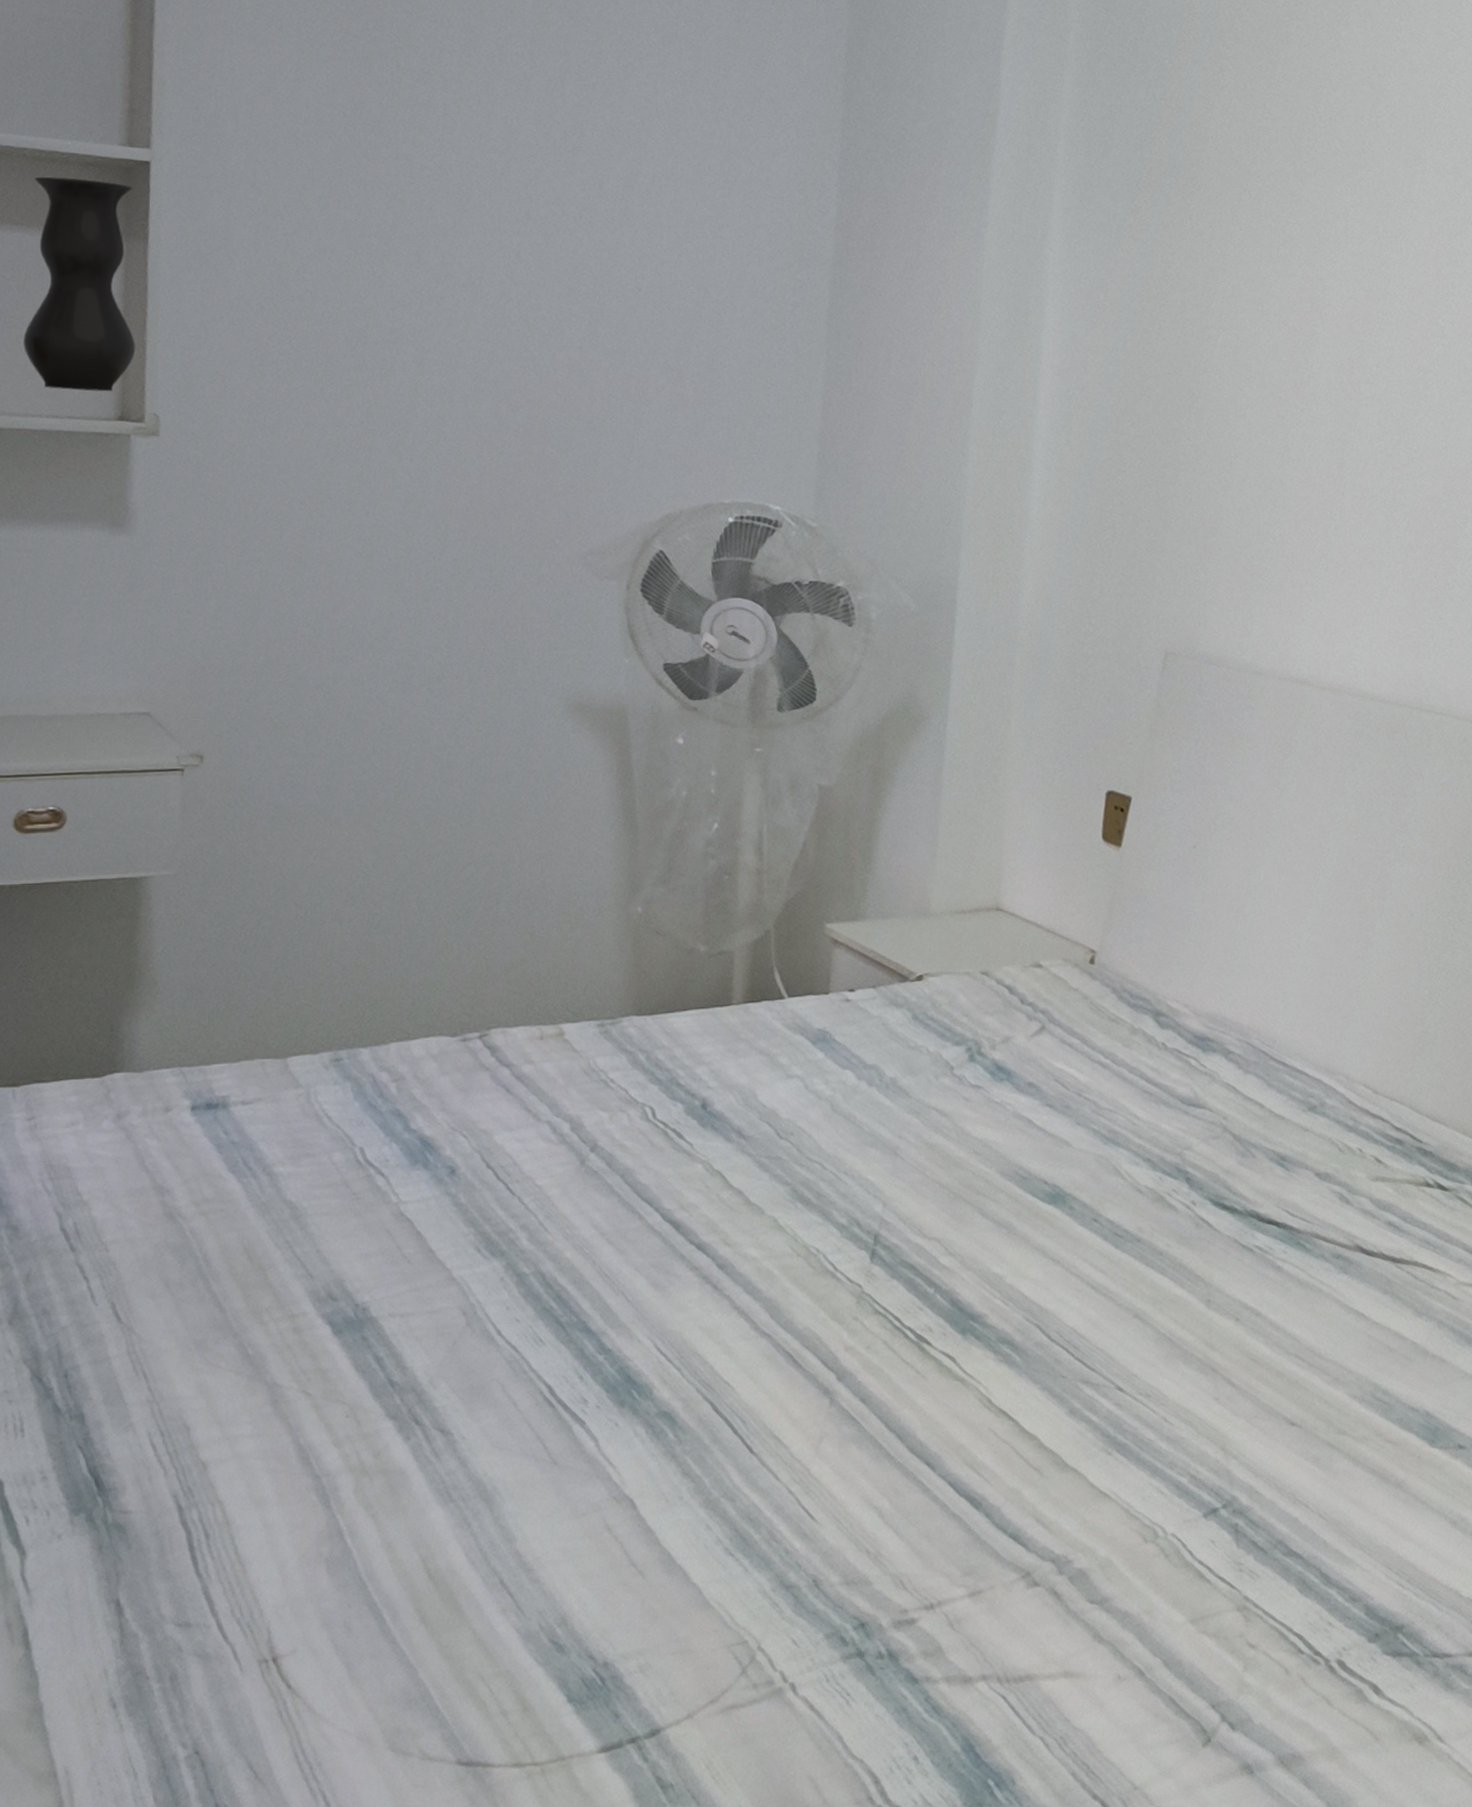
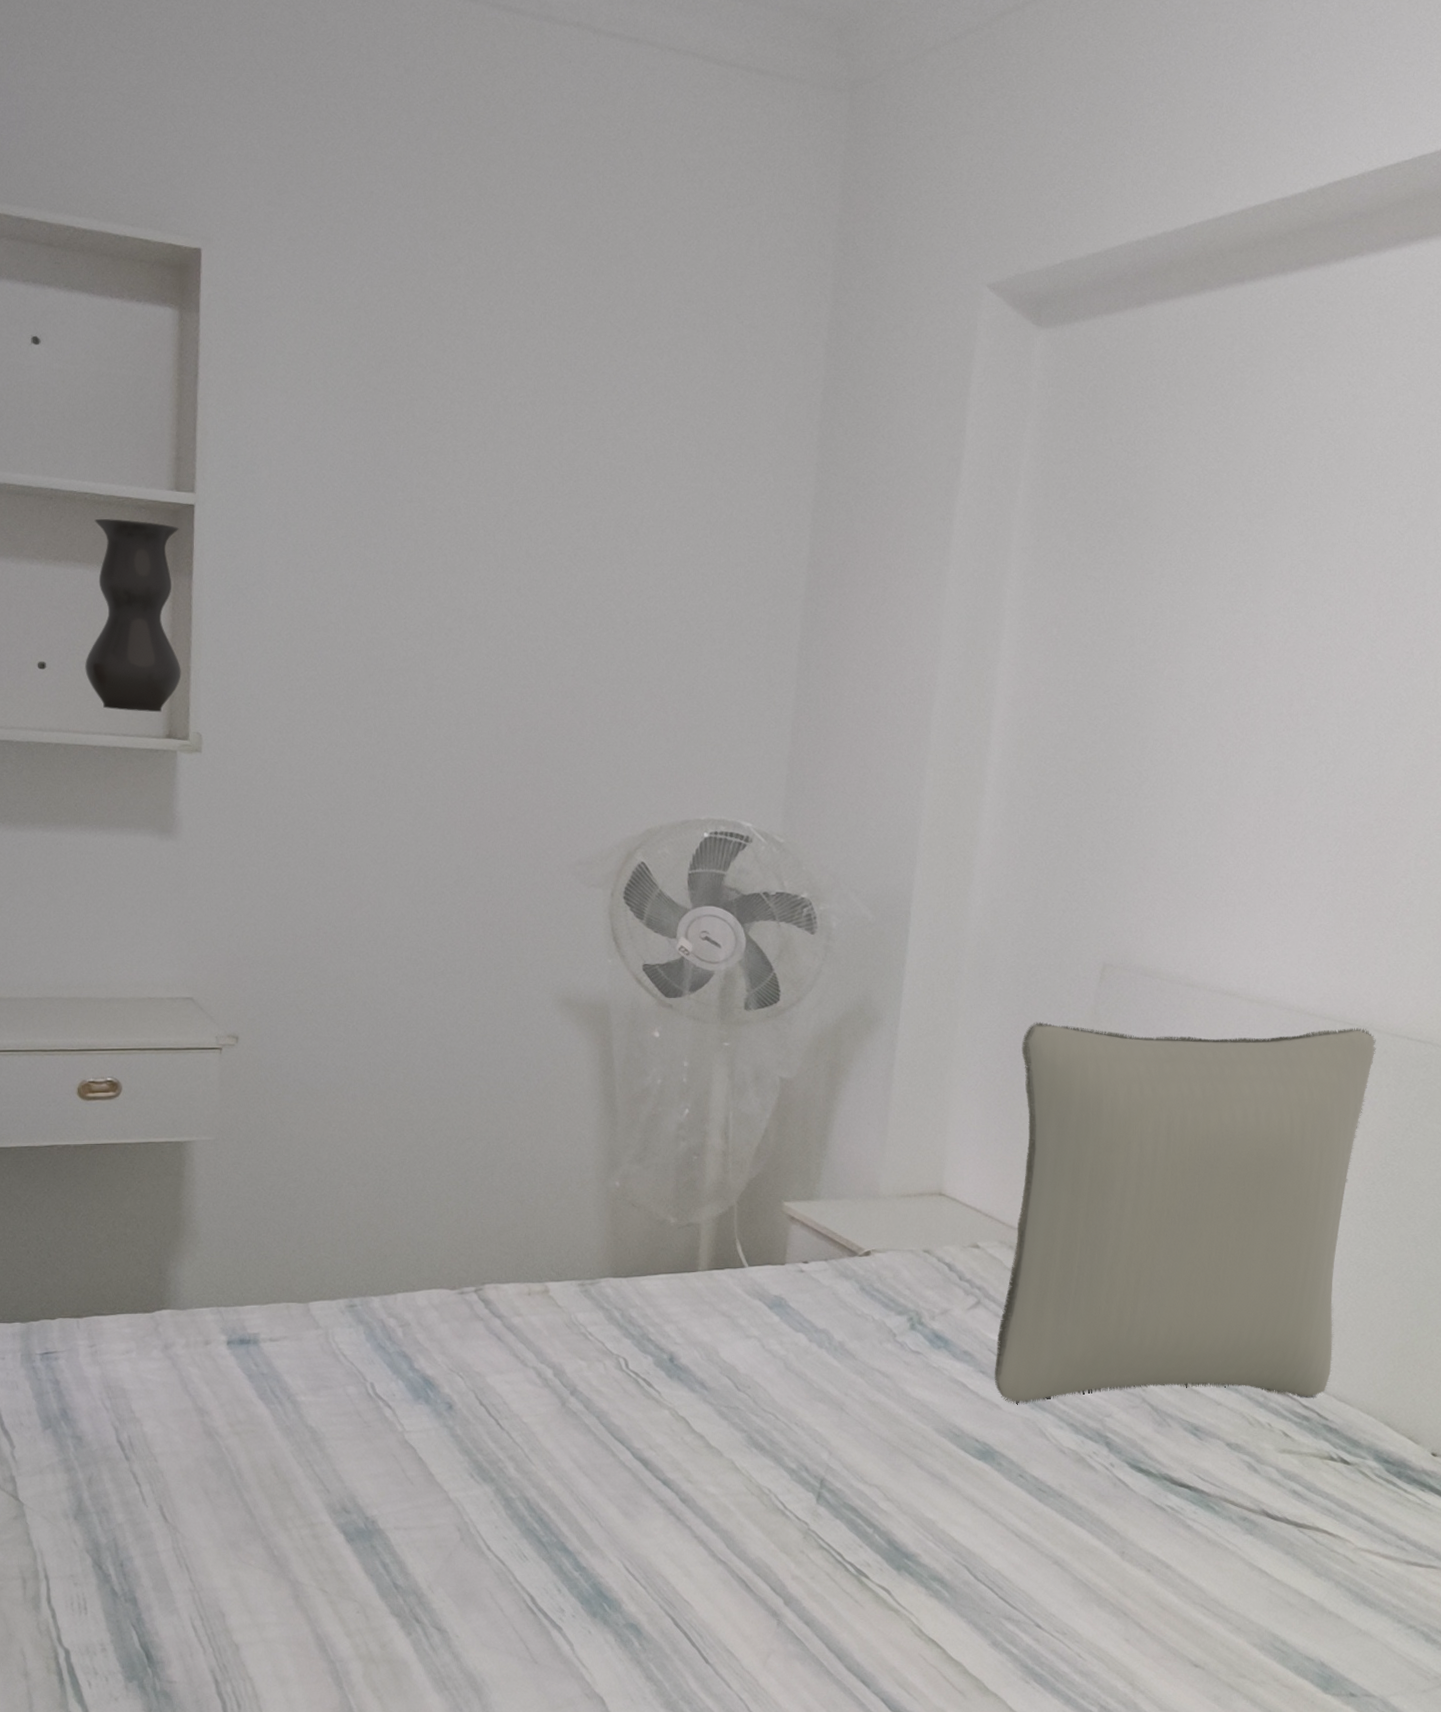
pillow: none [1062,714,1456,1140] -> present [994,1022,1376,1405]

